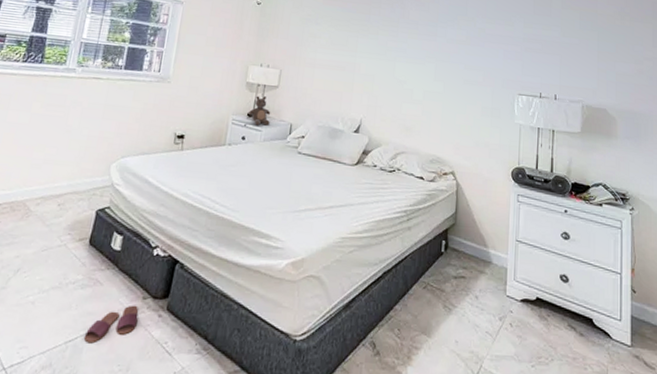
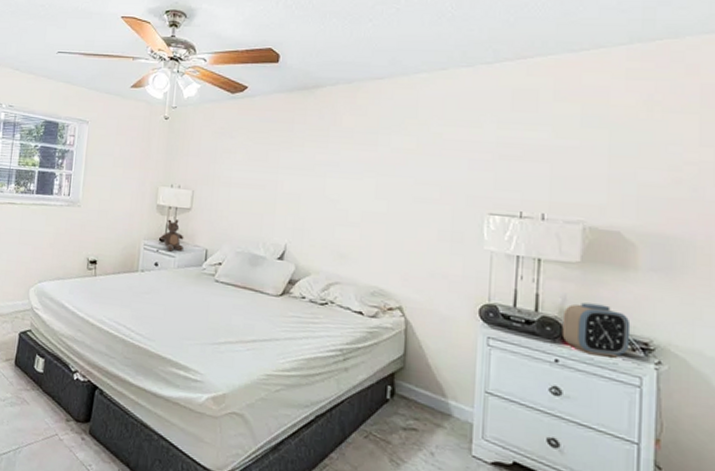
slippers: present [84,305,139,344] -> none [16,425,63,458]
alarm clock: none [569,164,614,207] -> present [562,302,631,358]

